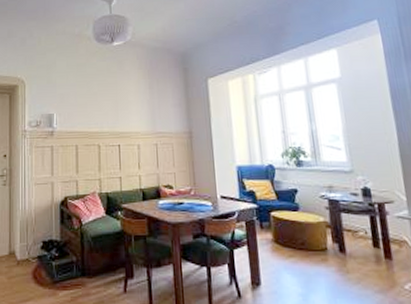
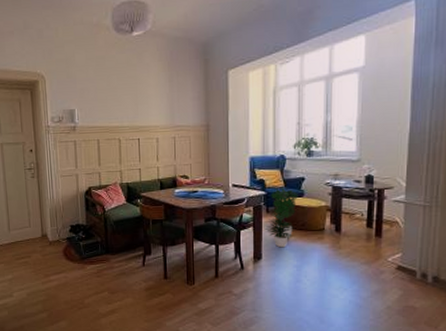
potted plant: none [261,198,295,272] -> present [265,185,299,248]

